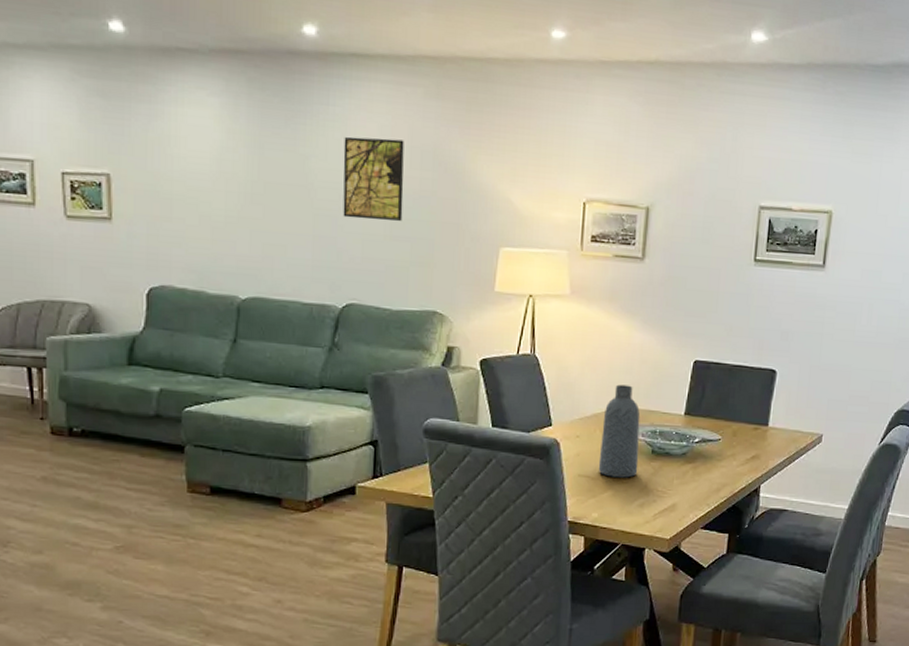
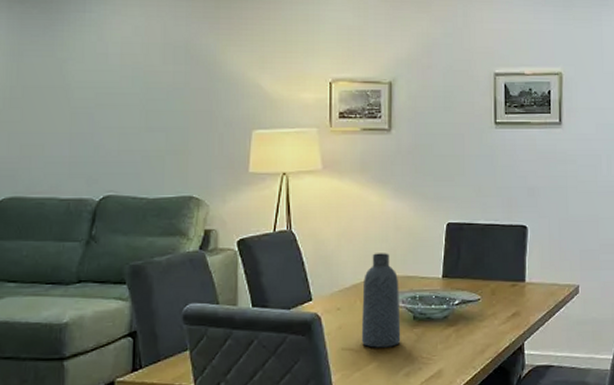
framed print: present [343,136,404,221] -> none [99,38,158,114]

